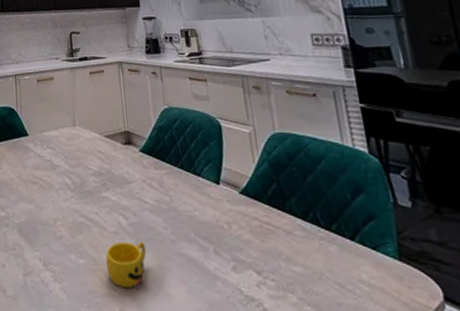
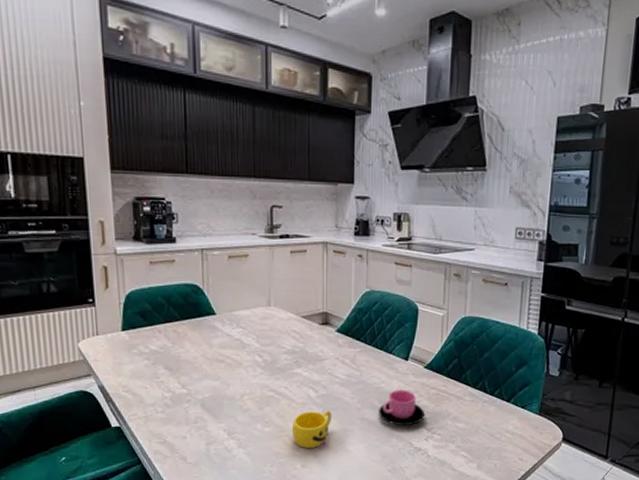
cup: none [196,219,251,267] -> present [379,390,425,426]

